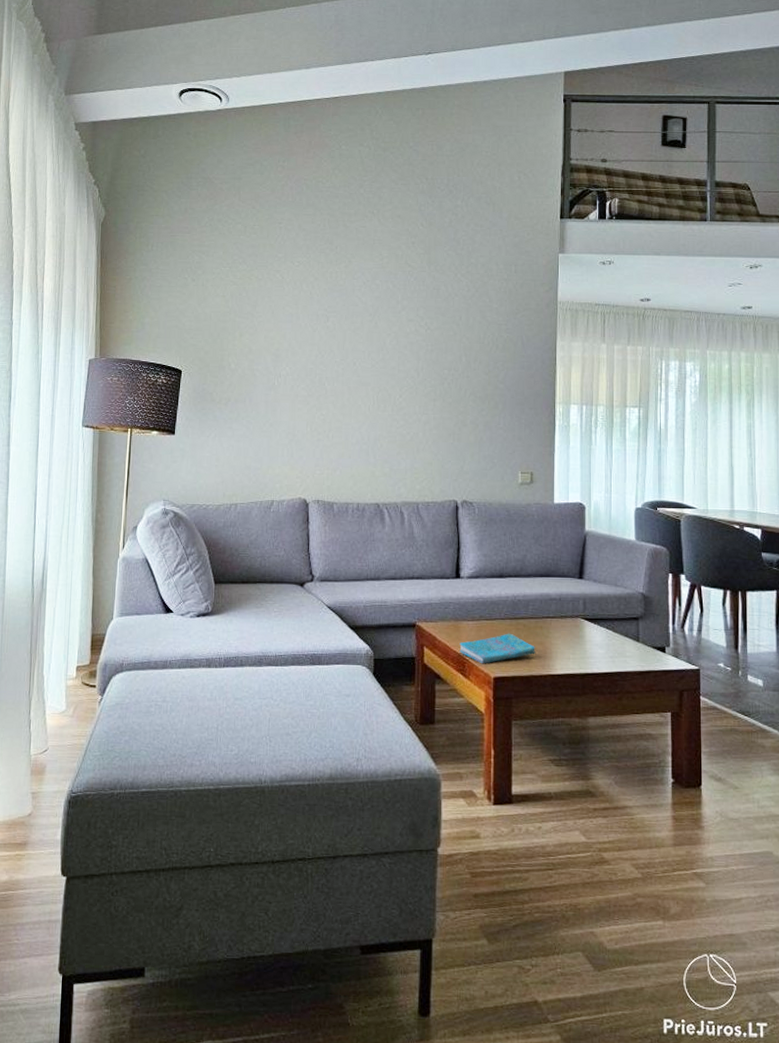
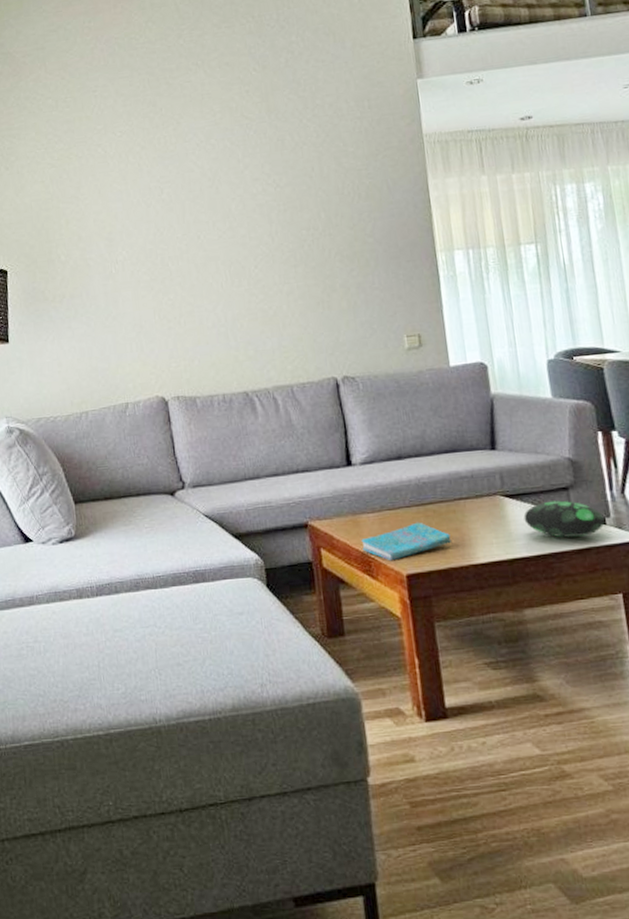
decorative egg: none [598,628,664,661] -> present [524,500,605,538]

